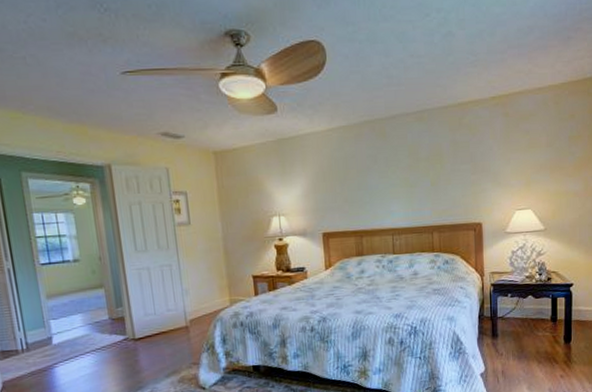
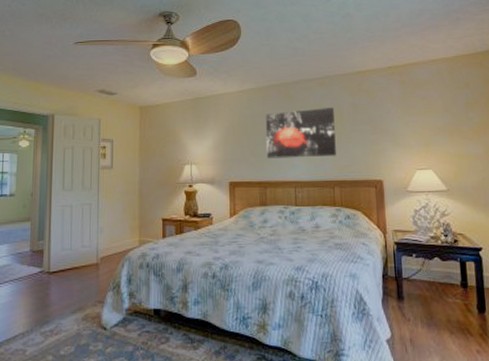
wall art: none [358,146,435,206] -> present [265,108,336,159]

